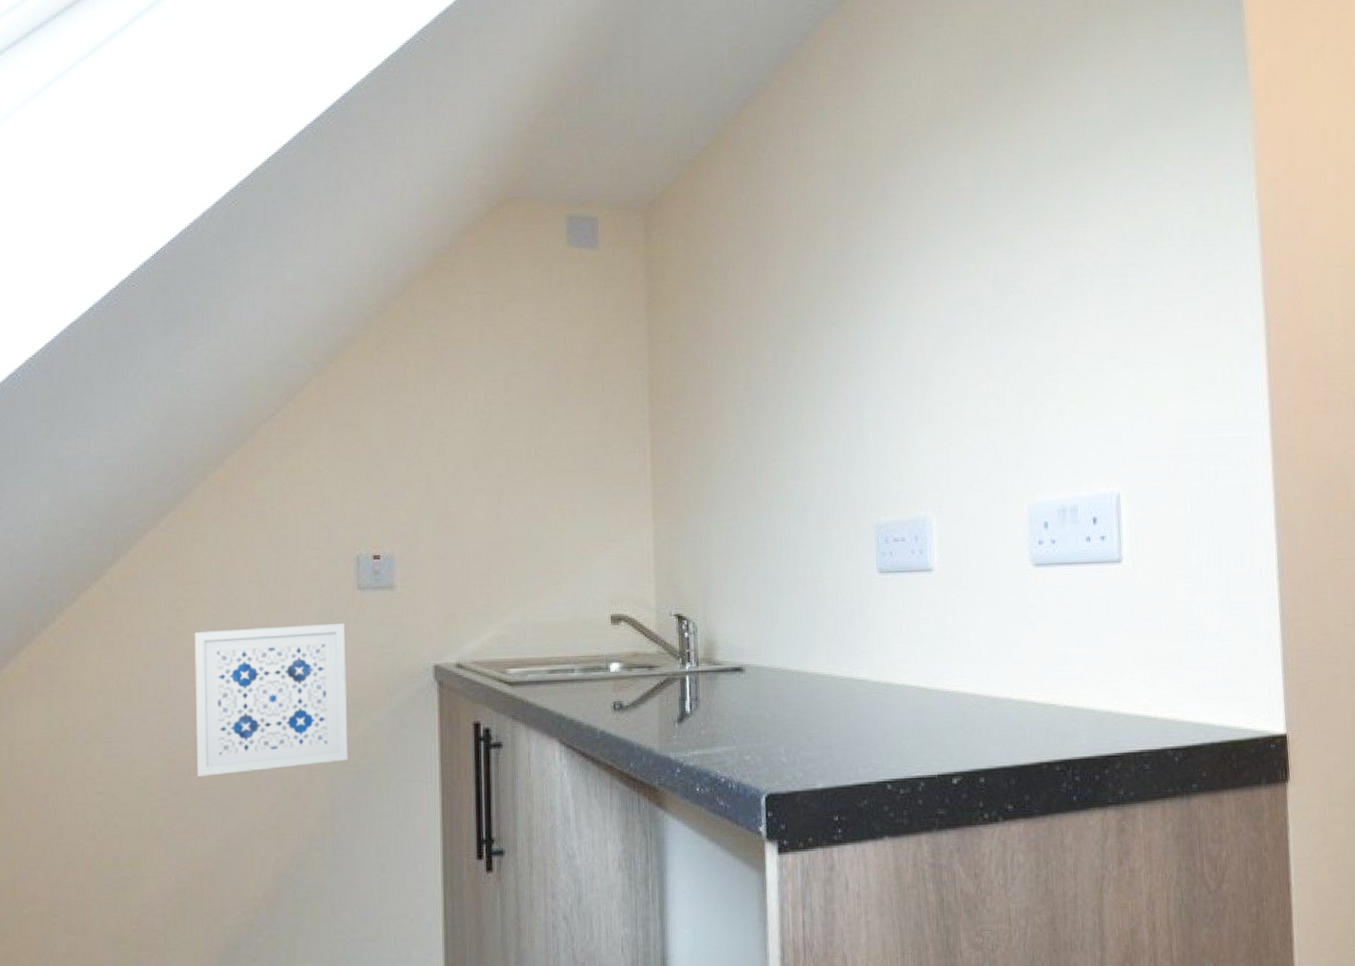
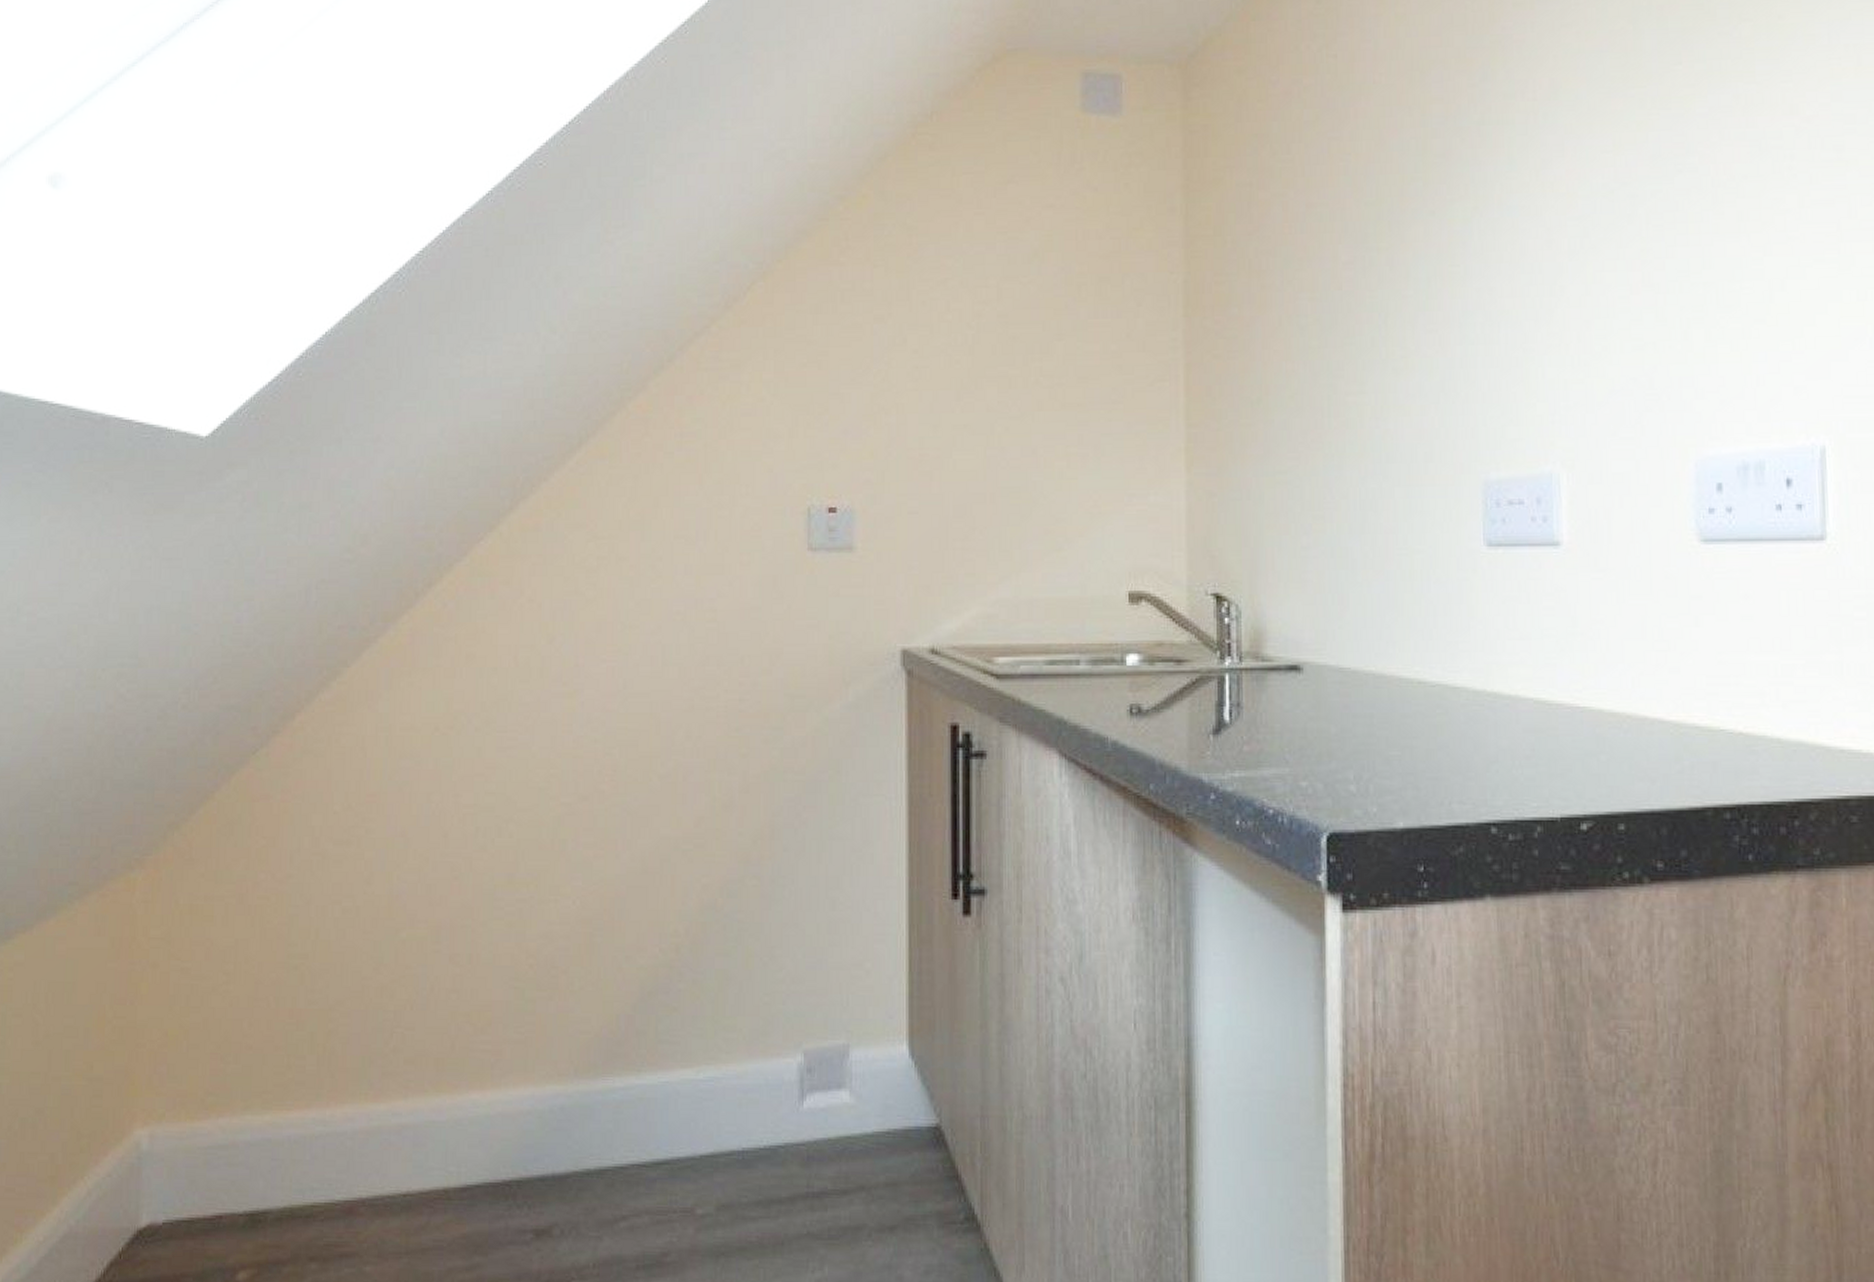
wall art: present [195,623,348,778] -> none [608,592,793,780]

